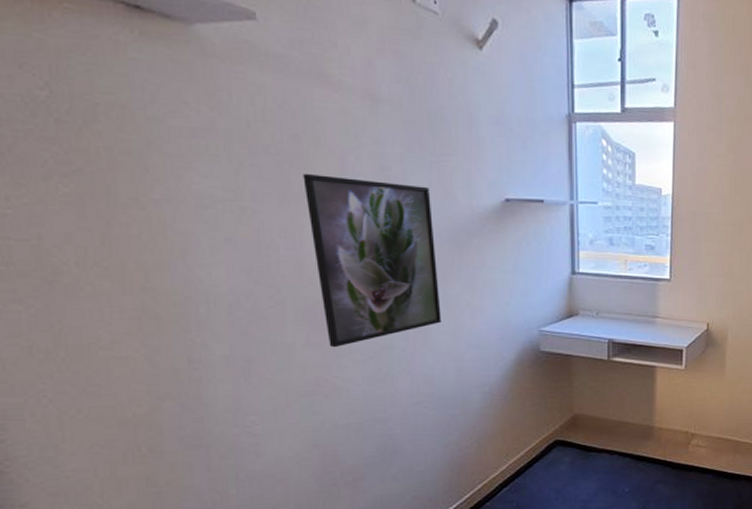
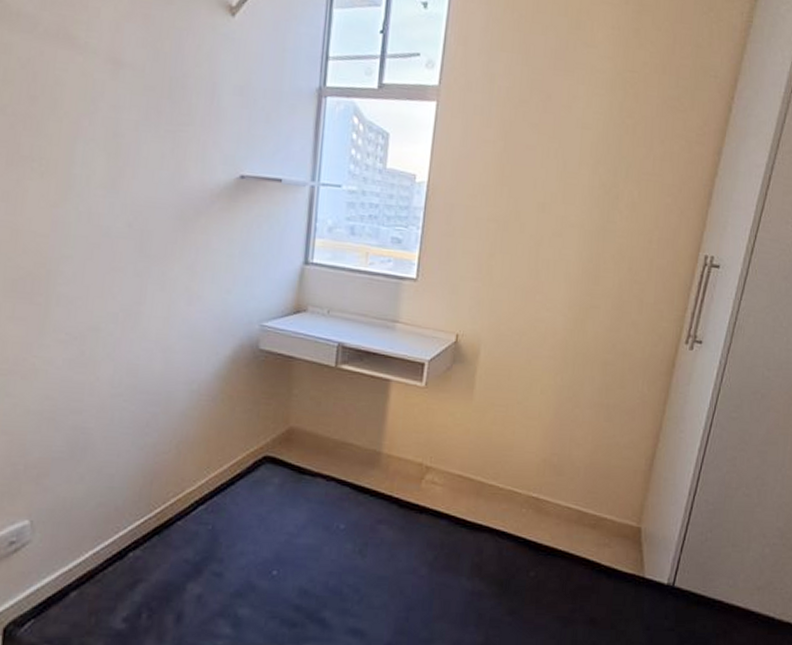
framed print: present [303,174,442,348] -> none [33,136,162,325]

